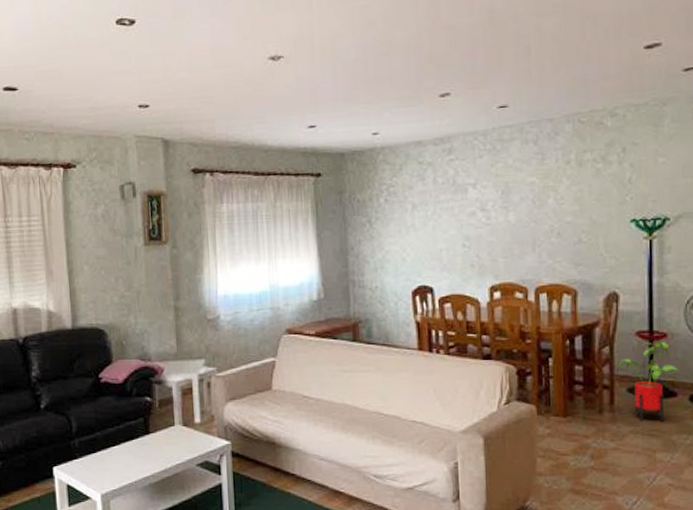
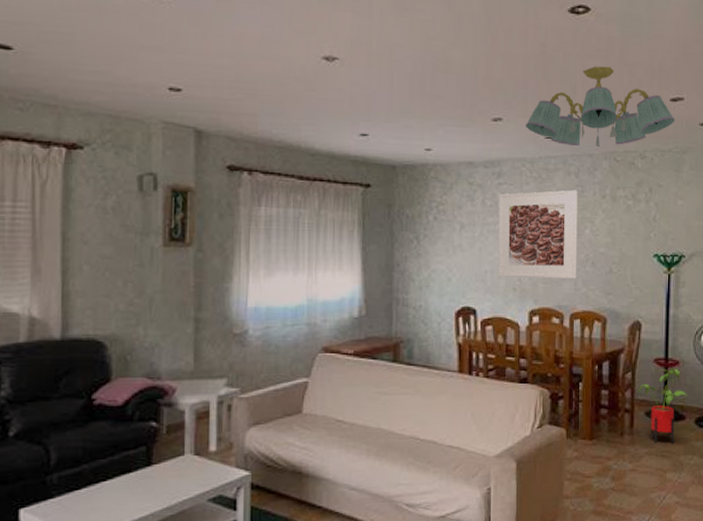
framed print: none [451,158,541,254] -> present [498,190,578,279]
chandelier: none [475,22,651,113] -> present [525,66,675,148]

